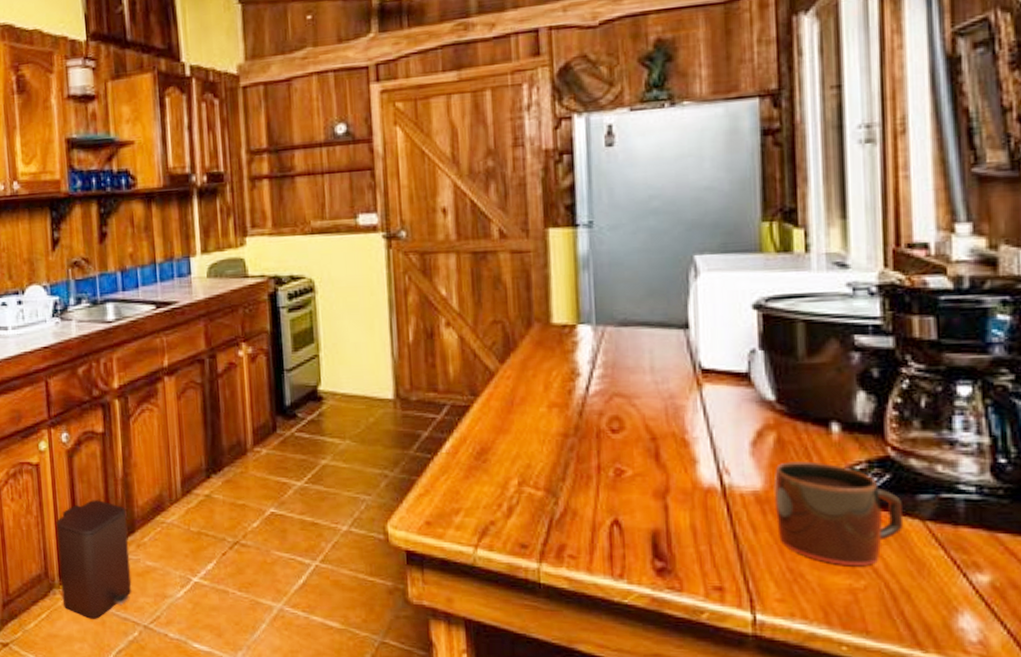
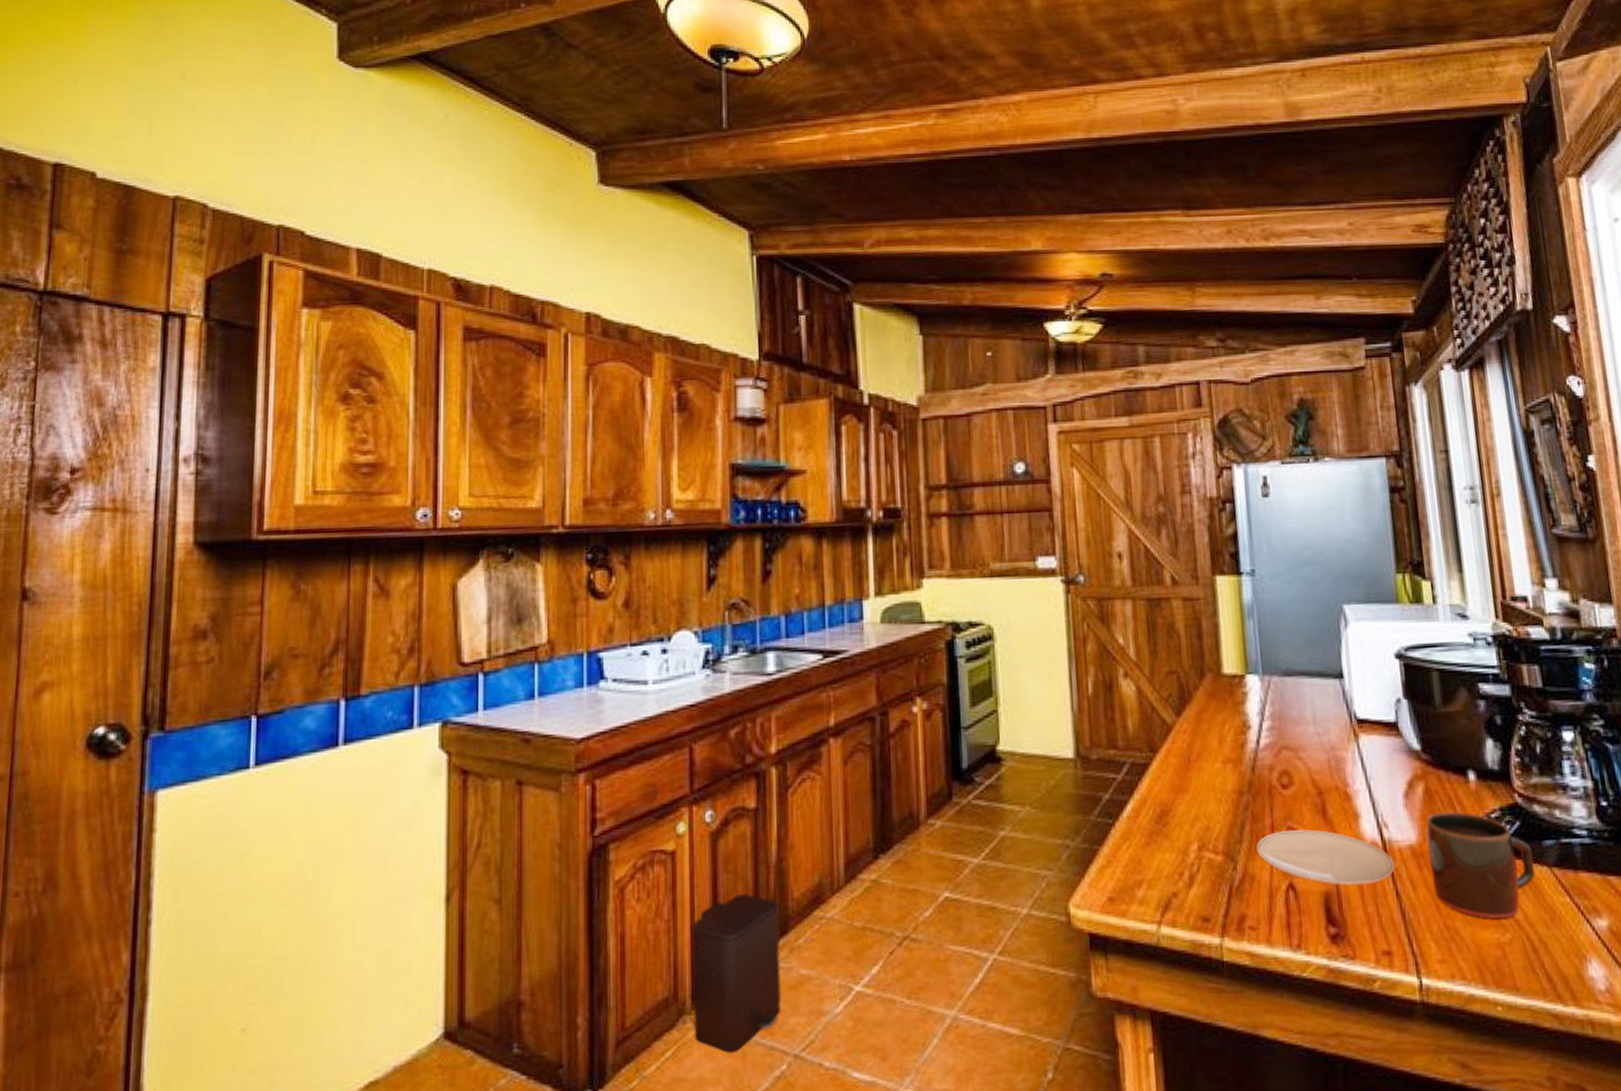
plate: none [581,472,734,525] -> present [1256,829,1395,886]

